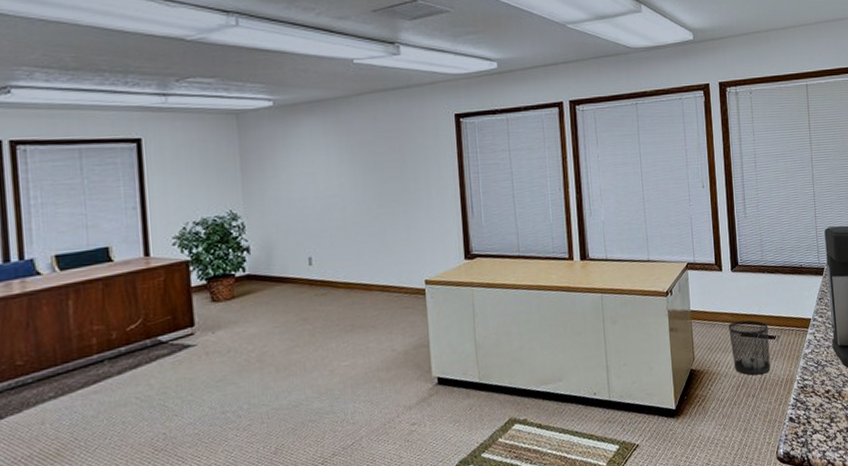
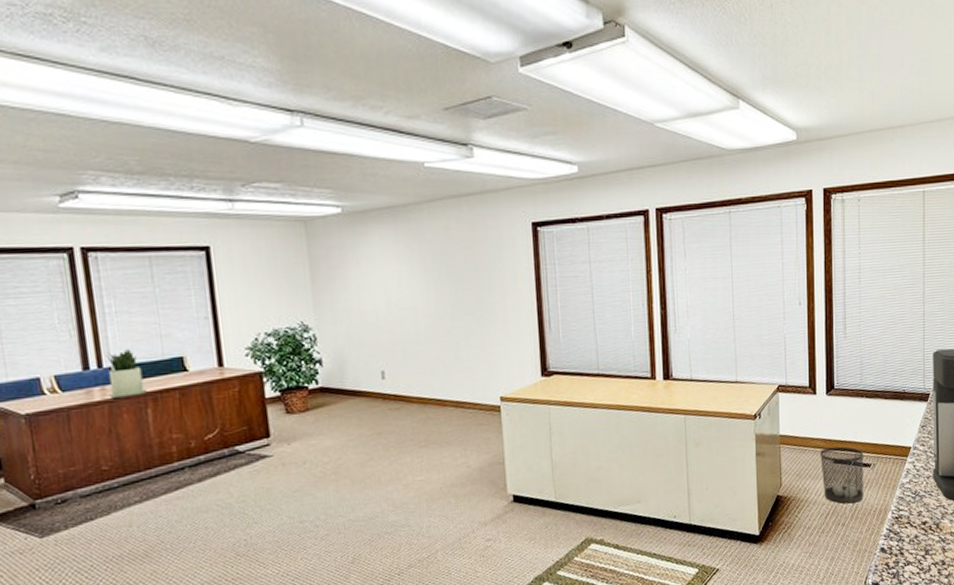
planter: none [28,240,70,292] -> present [105,349,148,399]

